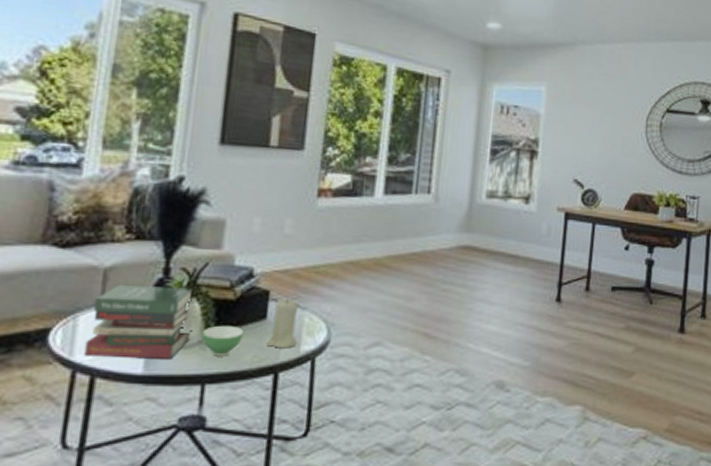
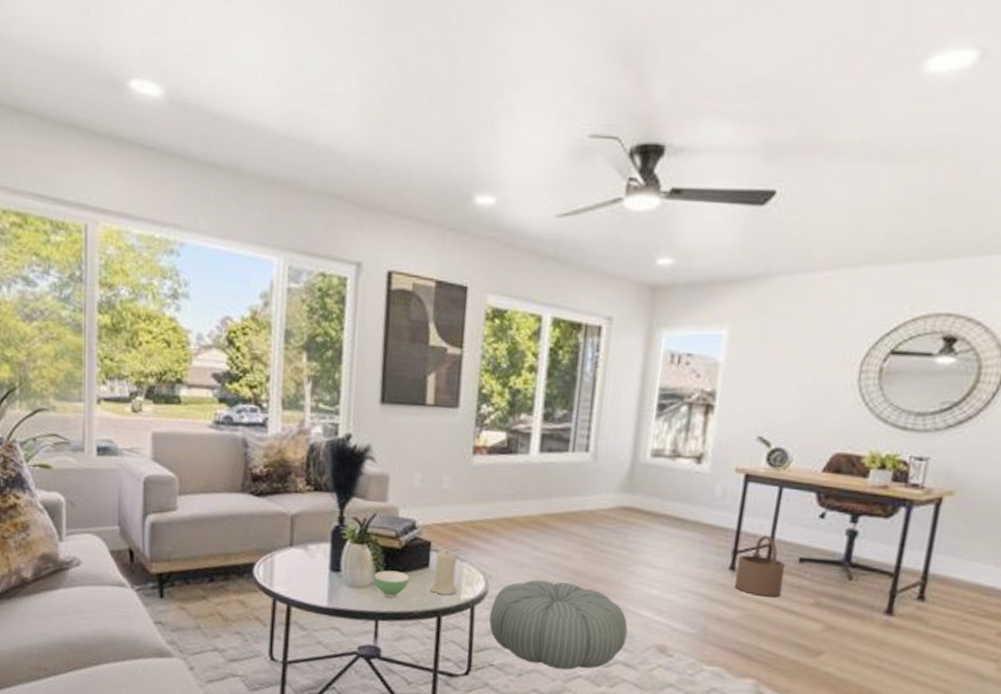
books: present [83,285,193,359] -> none [281,530,364,596]
pouf: none [330,324,469,417] -> present [489,580,628,670]
wooden bucket: none [560,267,600,325] -> present [734,535,785,598]

